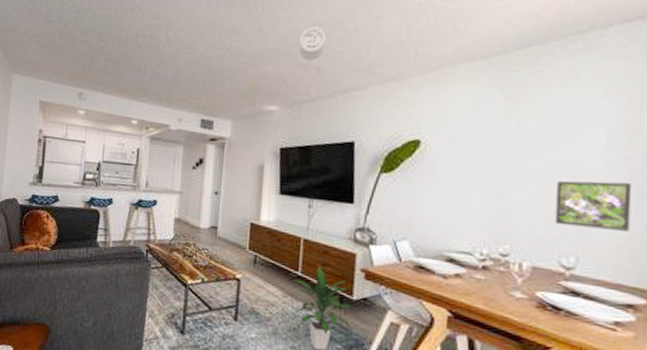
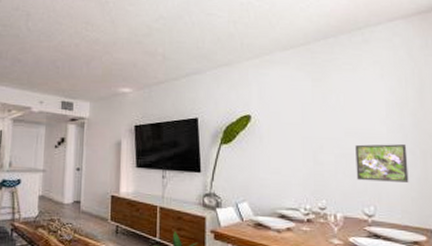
ceiling light: present [299,26,327,61] -> none [146,20,170,49]

